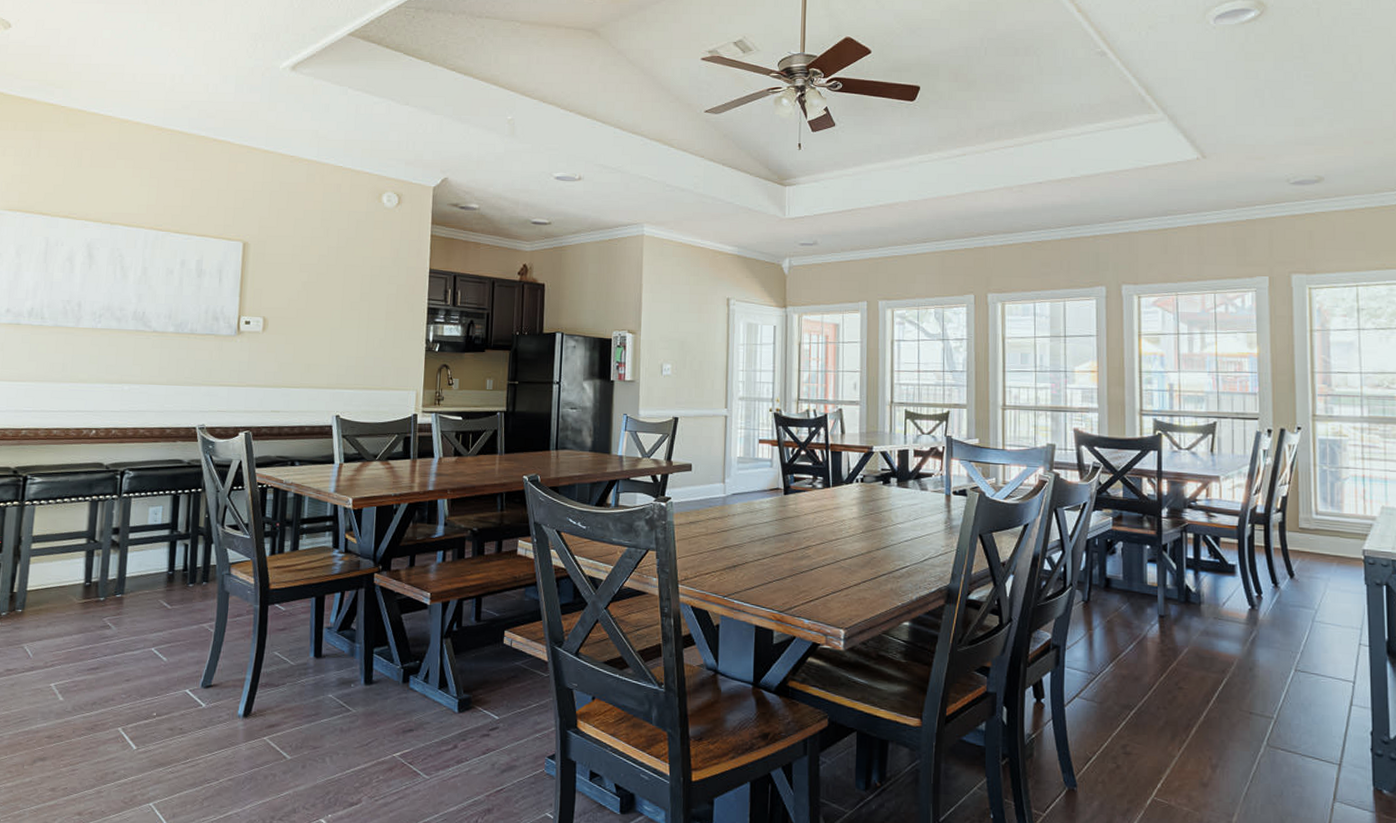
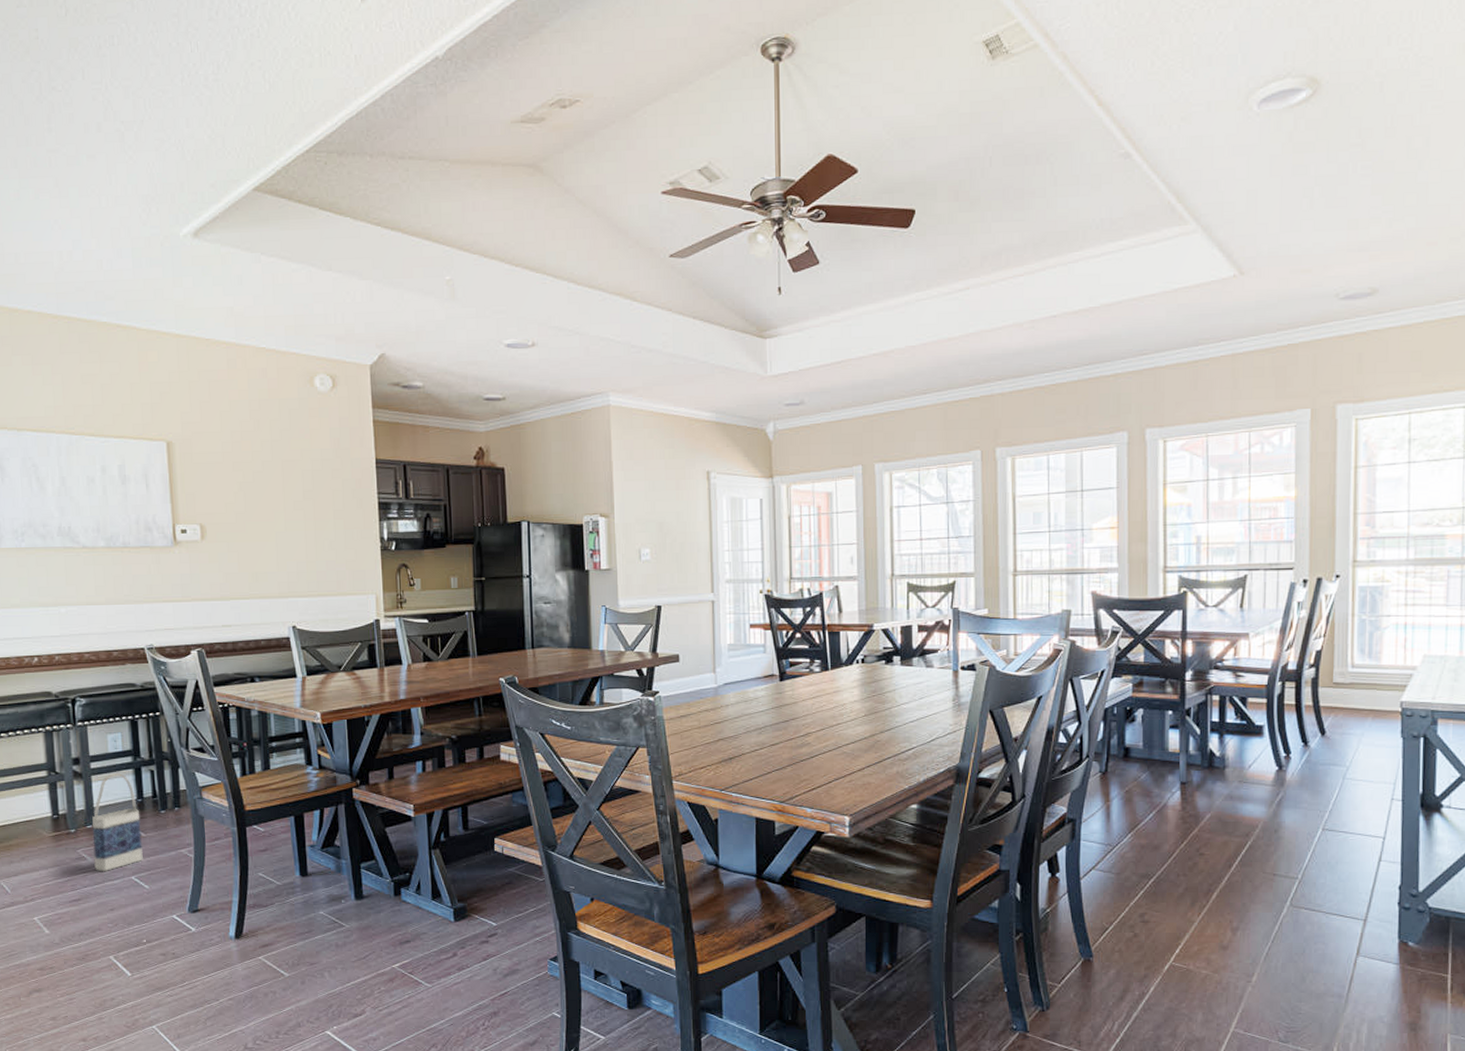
bag: none [116,545,169,642] -> present [92,773,143,872]

